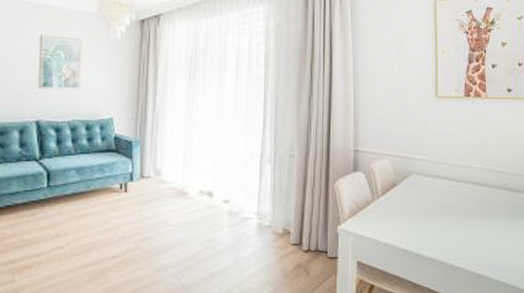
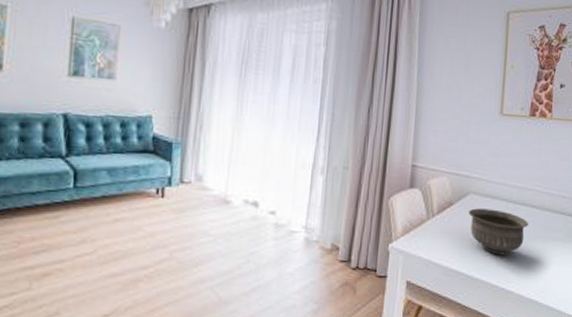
bowl: none [412,188,473,233] -> present [468,208,529,255]

